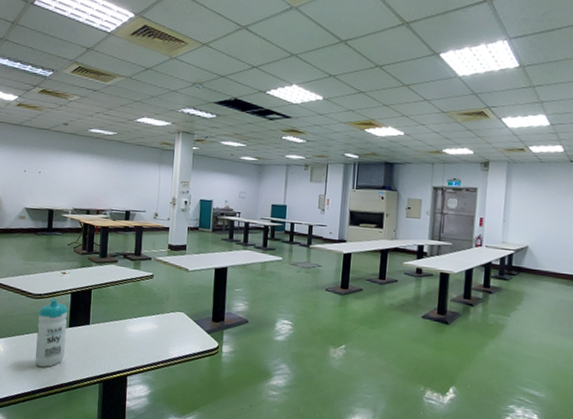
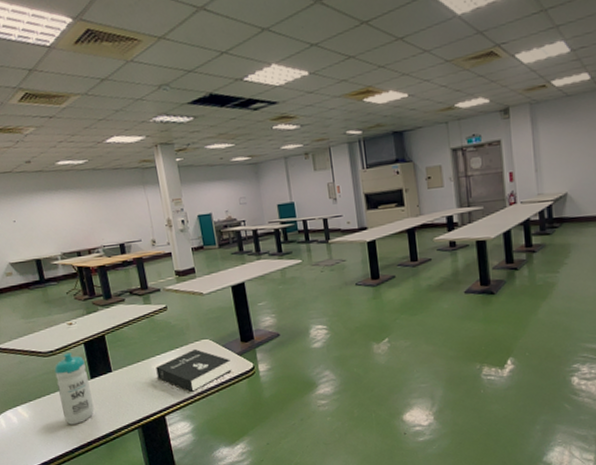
booklet: none [129,319,199,360] -> present [155,349,232,393]

